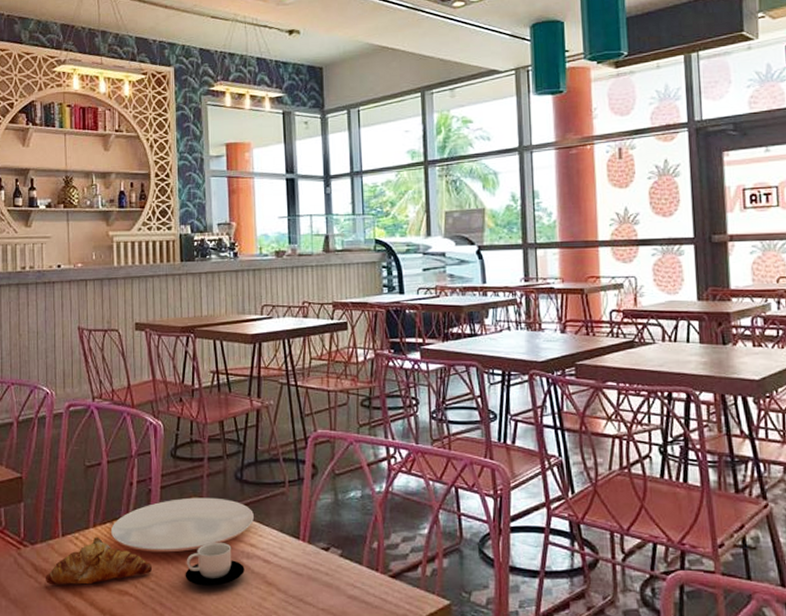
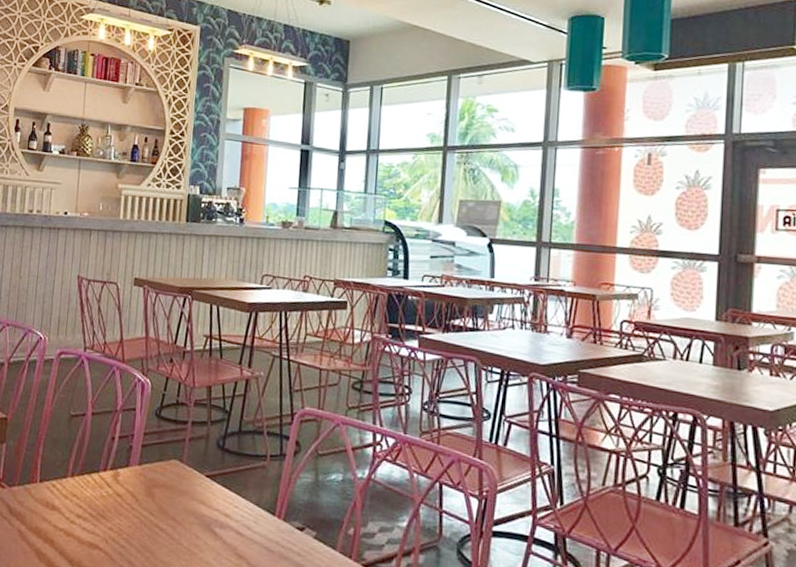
croissant: present [46,536,153,585] -> none [19,486,125,534]
plate: present [110,497,254,553] -> none [87,459,232,513]
cup: present [185,542,245,586] -> none [156,507,217,552]

